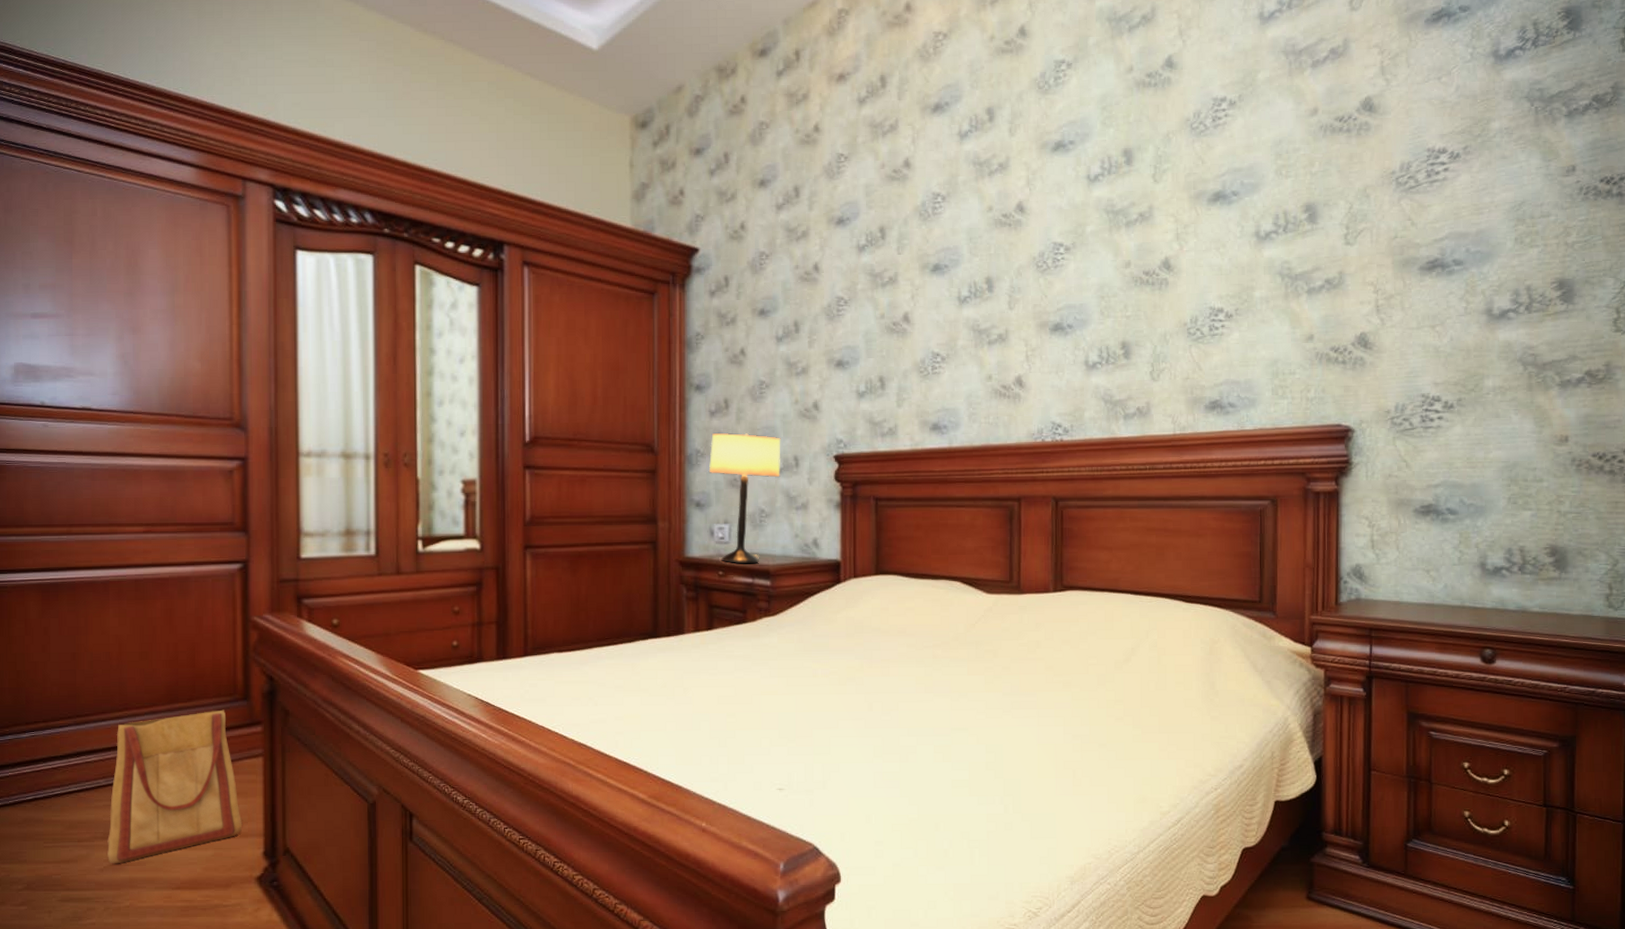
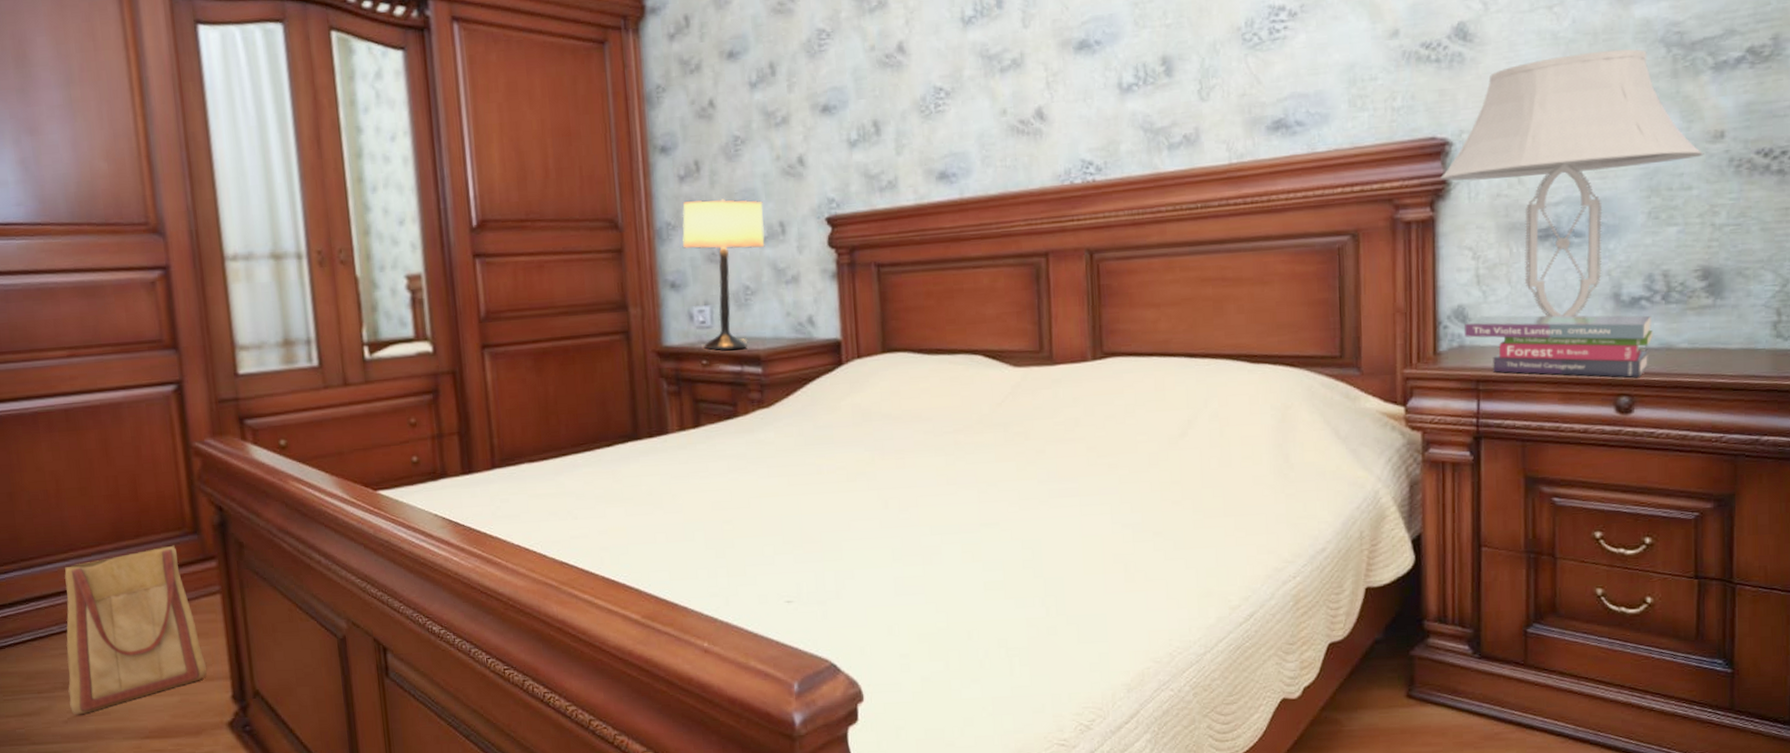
table lamp: none [1344,364,1552,580] -> present [1440,49,1704,318]
books: none [1361,574,1511,633] -> present [1465,315,1653,378]

